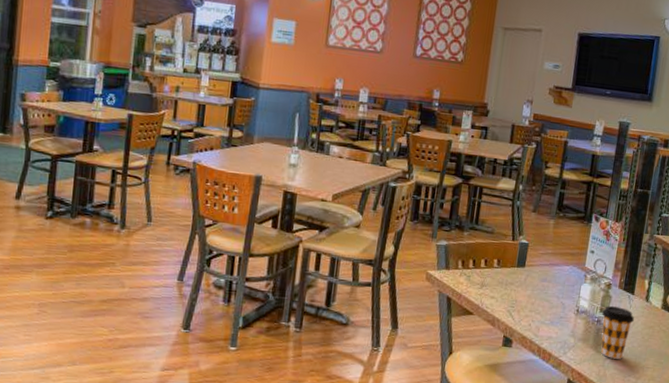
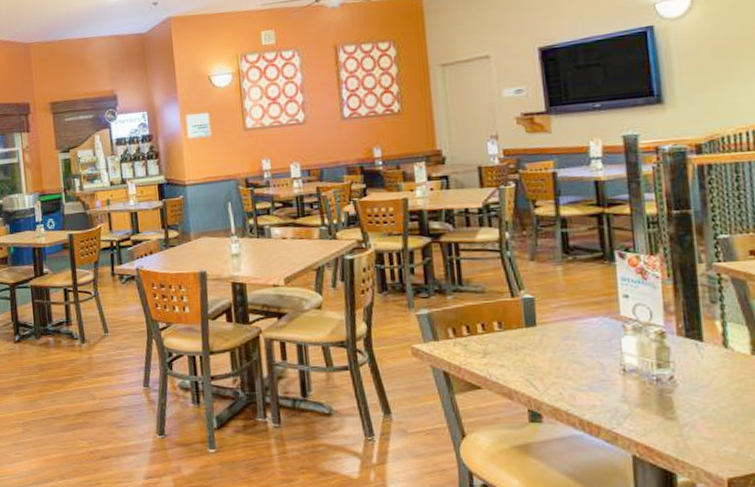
coffee cup: present [600,306,634,359] -> none [660,359,712,425]

